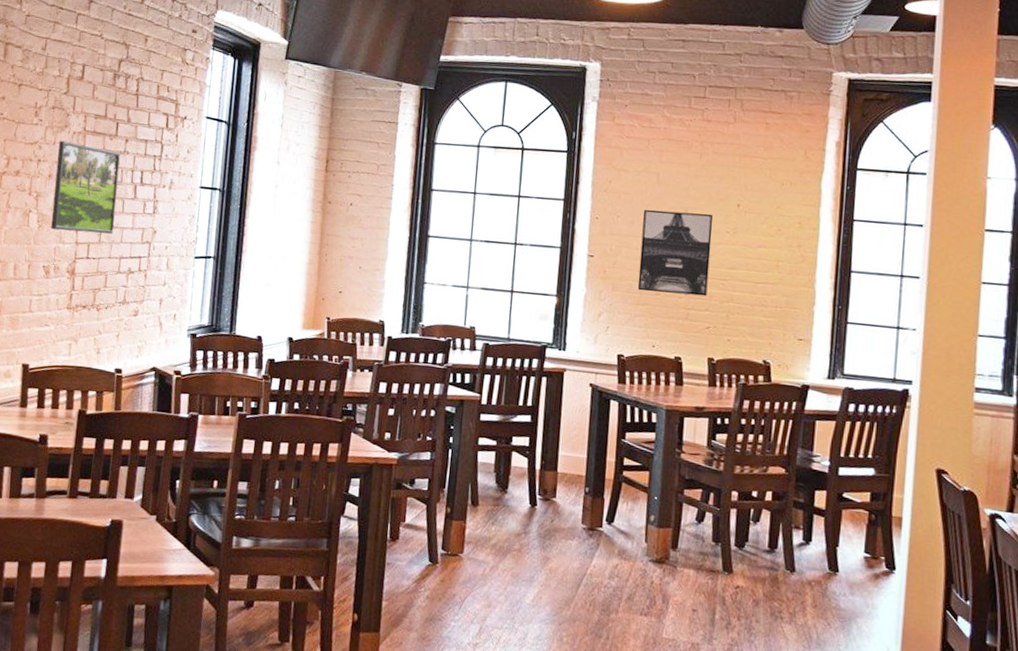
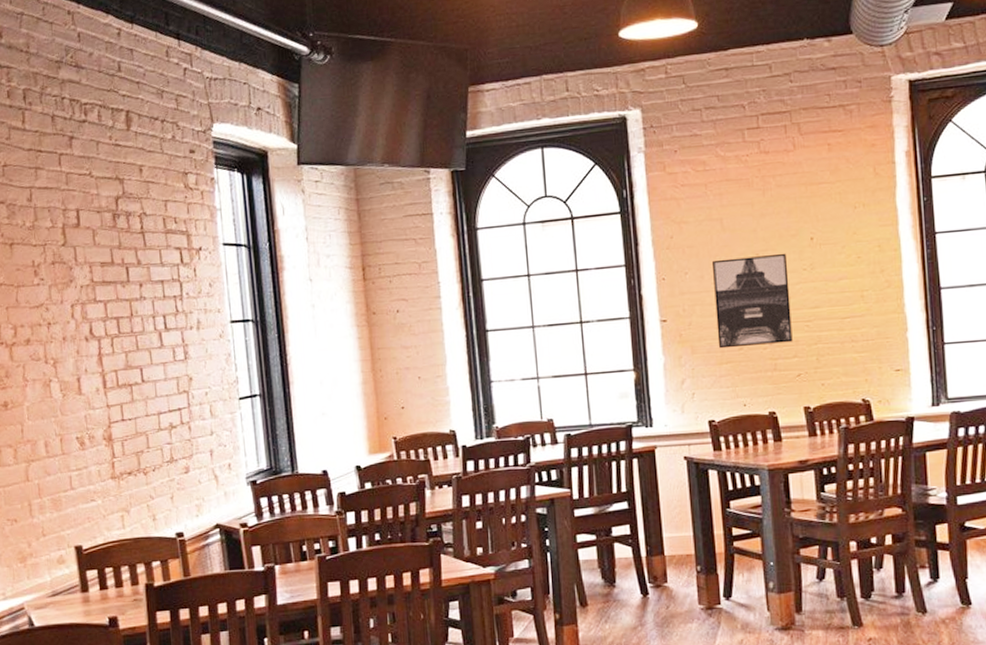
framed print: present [51,140,121,234] -> none [66,297,145,397]

